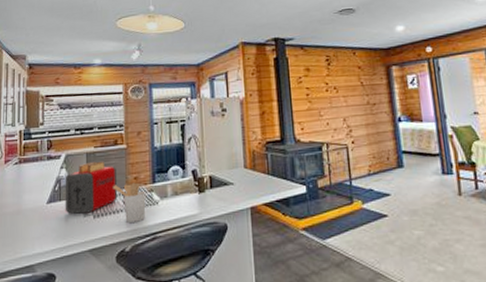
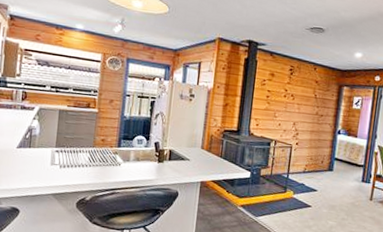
toaster: present [65,161,118,214] -> none [33,118,86,163]
utensil holder: present [113,182,146,223] -> none [80,143,111,178]

